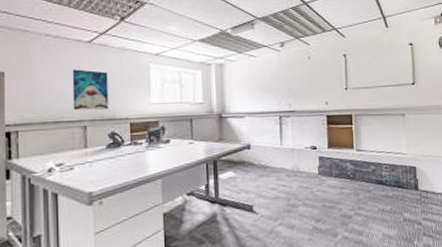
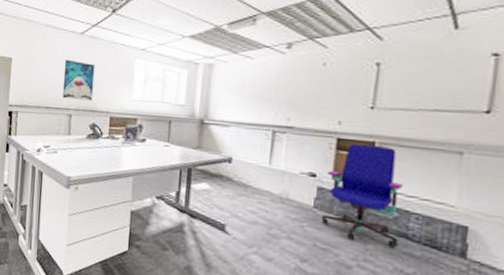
office chair: none [324,116,378,195] -> present [321,143,404,248]

